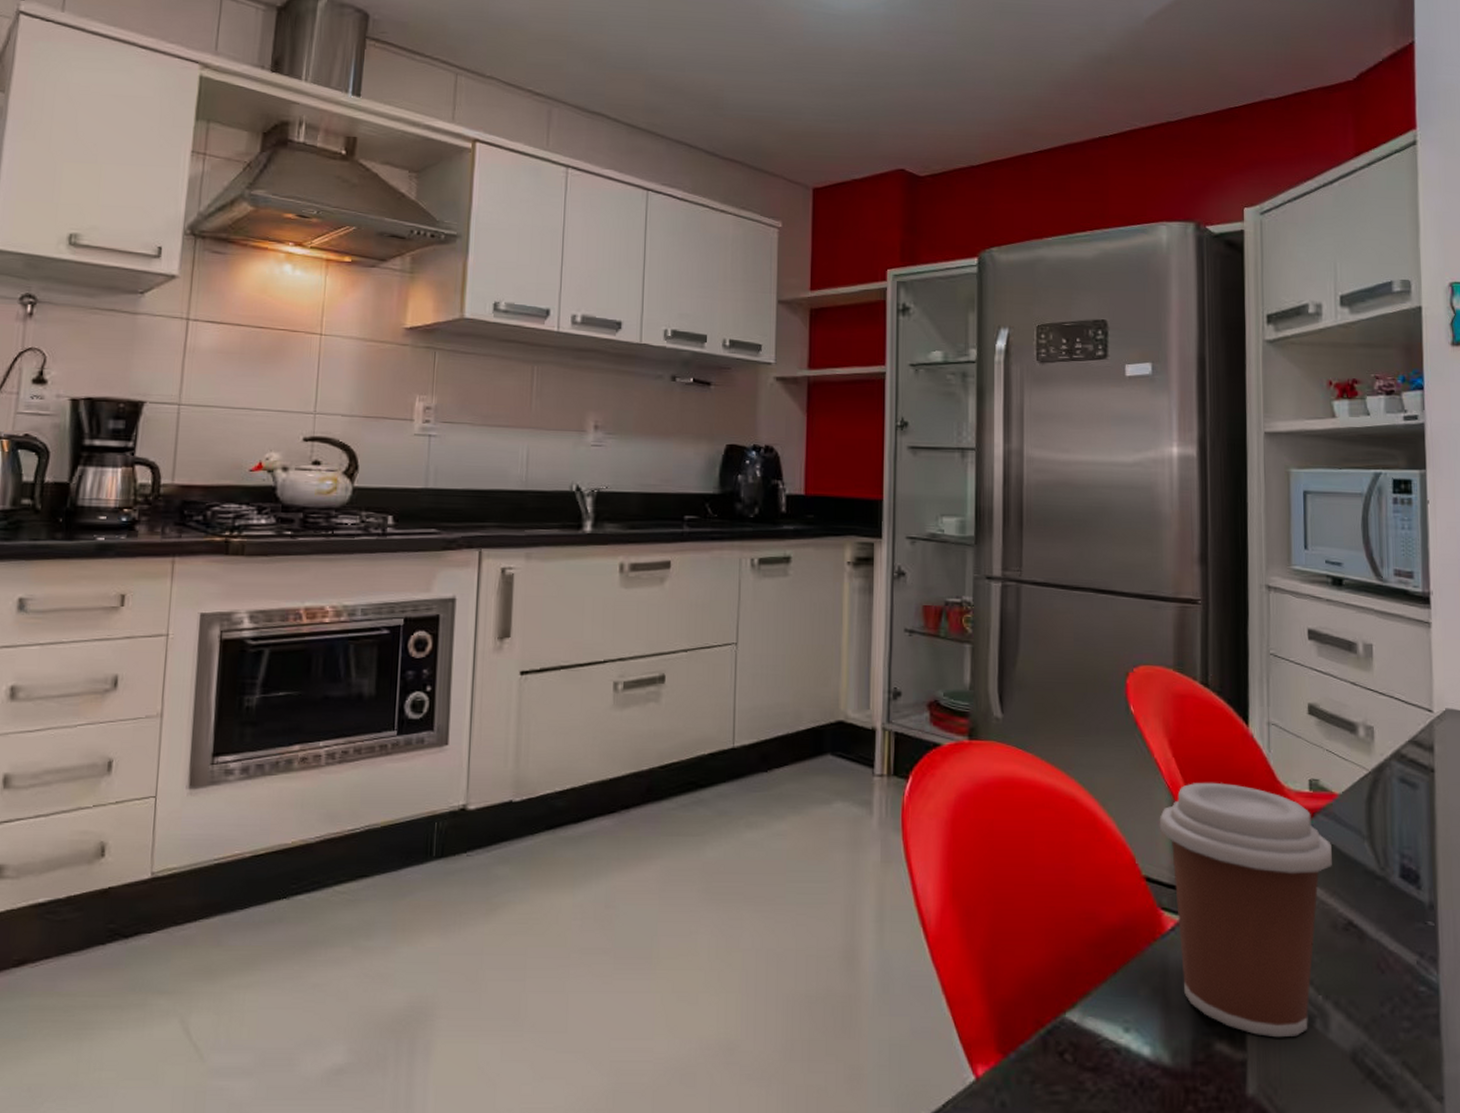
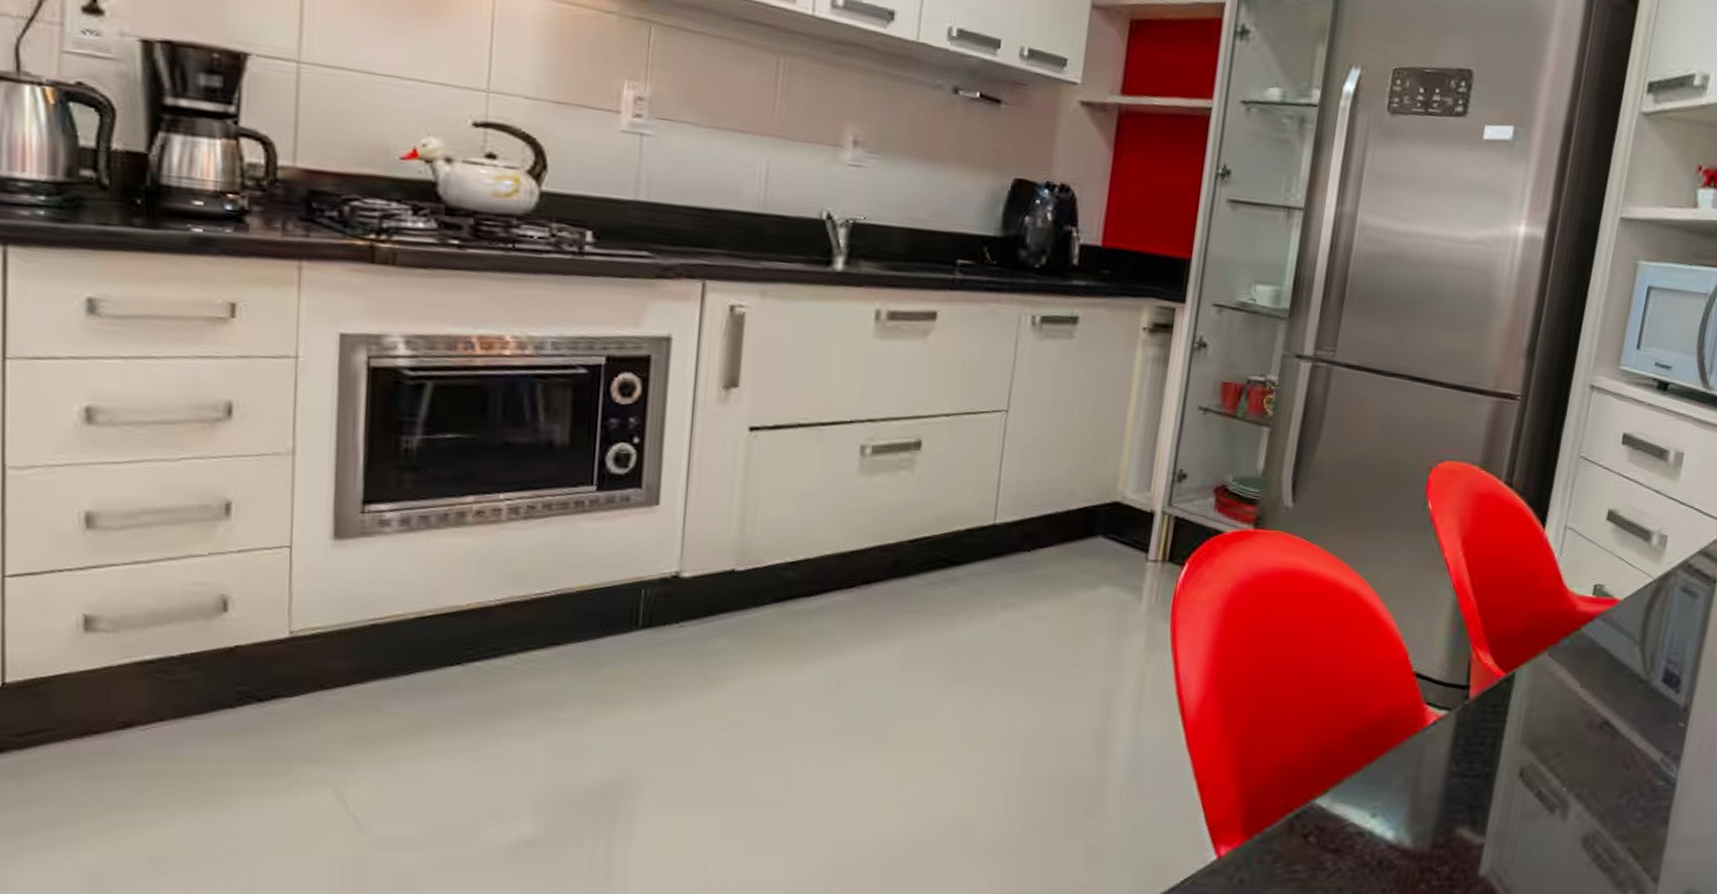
coffee cup: present [1159,782,1332,1038] -> none [1435,582,1604,825]

